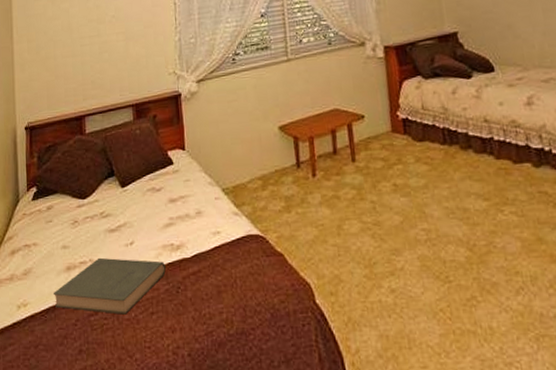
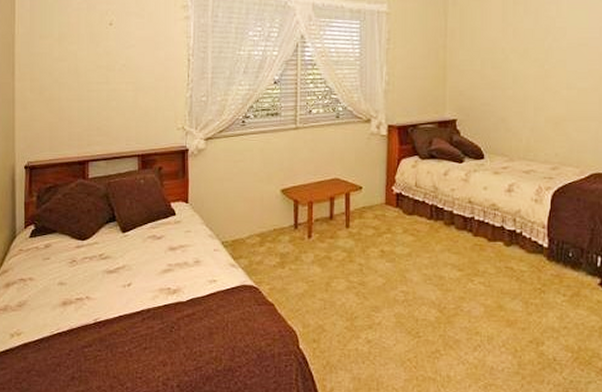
book: present [53,257,166,315] -> none [47,295,161,348]

